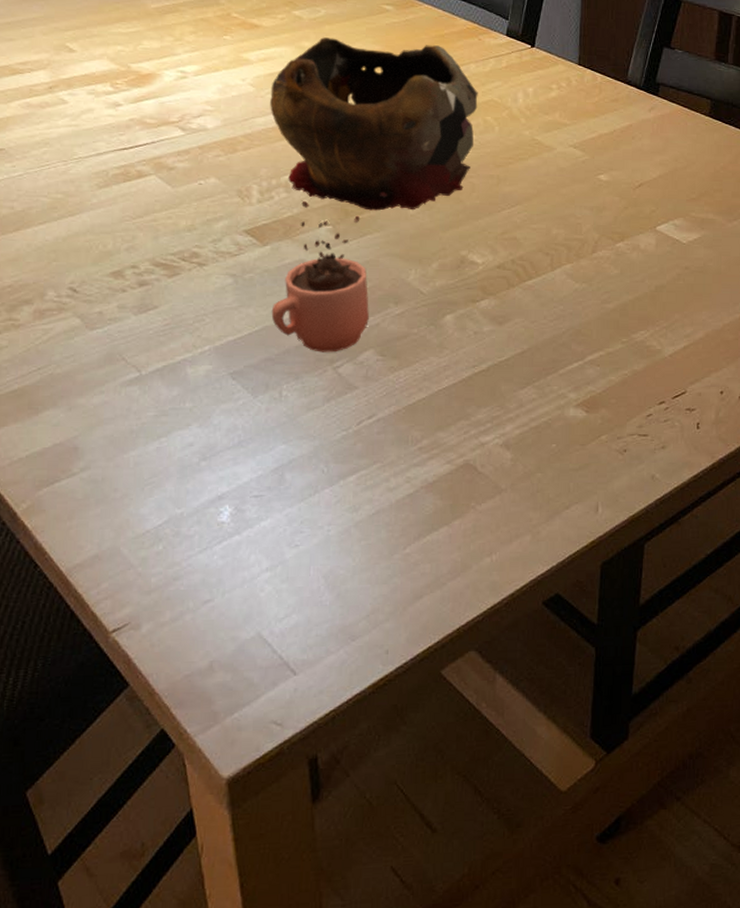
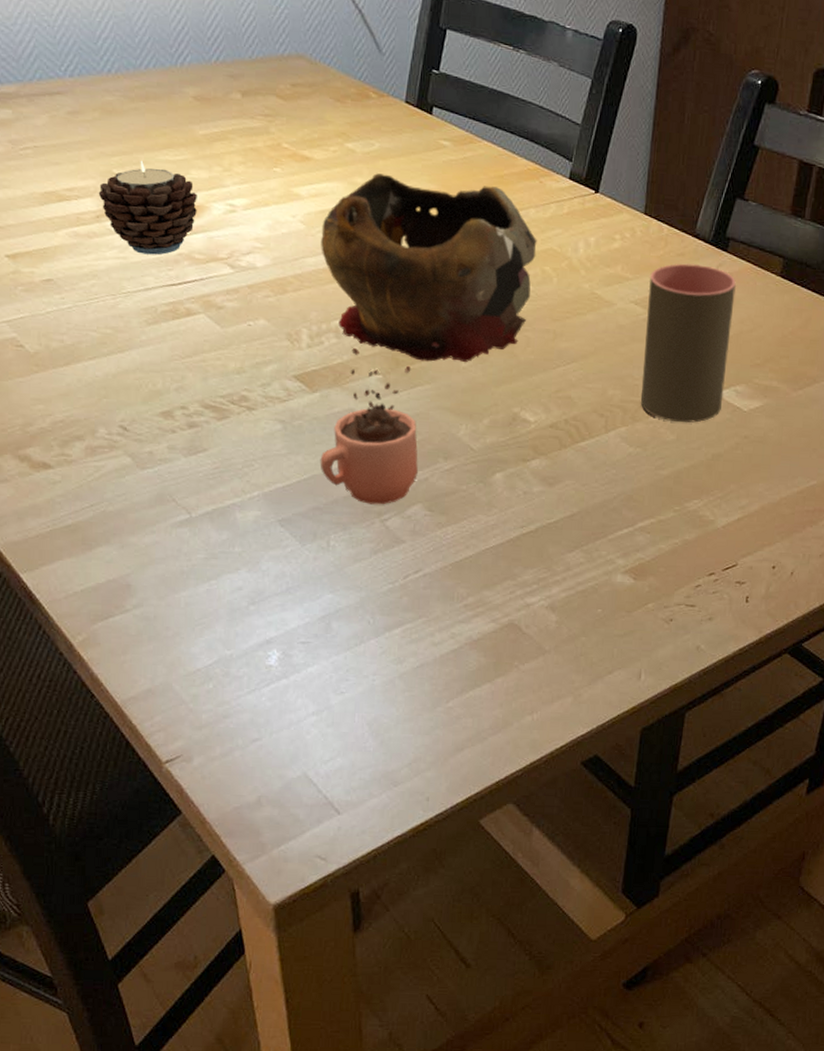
candle: none [51,33,149,122] -> present [98,160,197,255]
cup: none [583,107,669,258] -> present [640,263,737,423]

